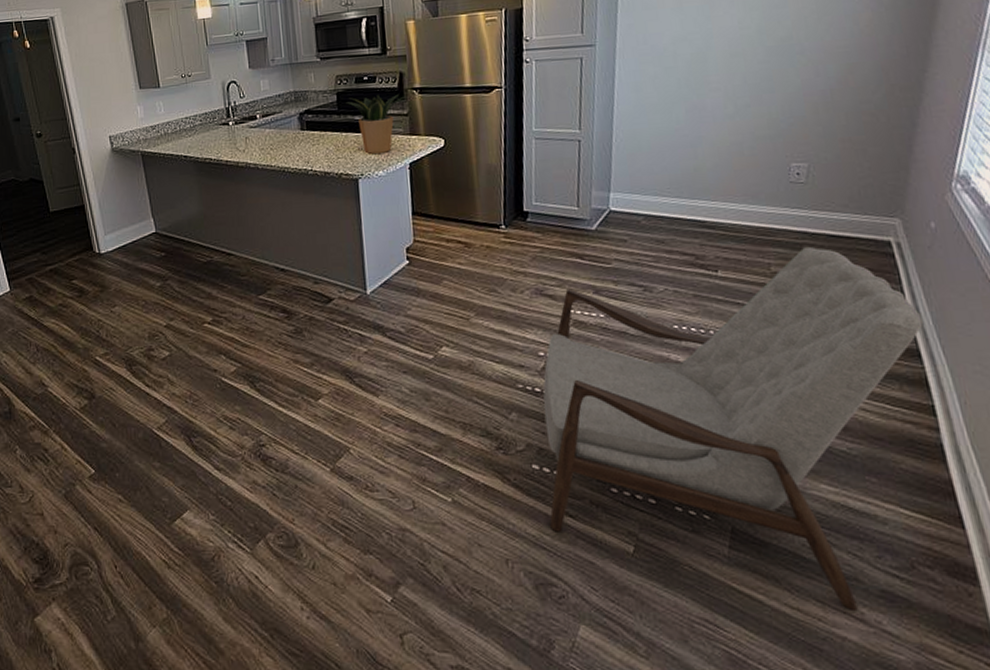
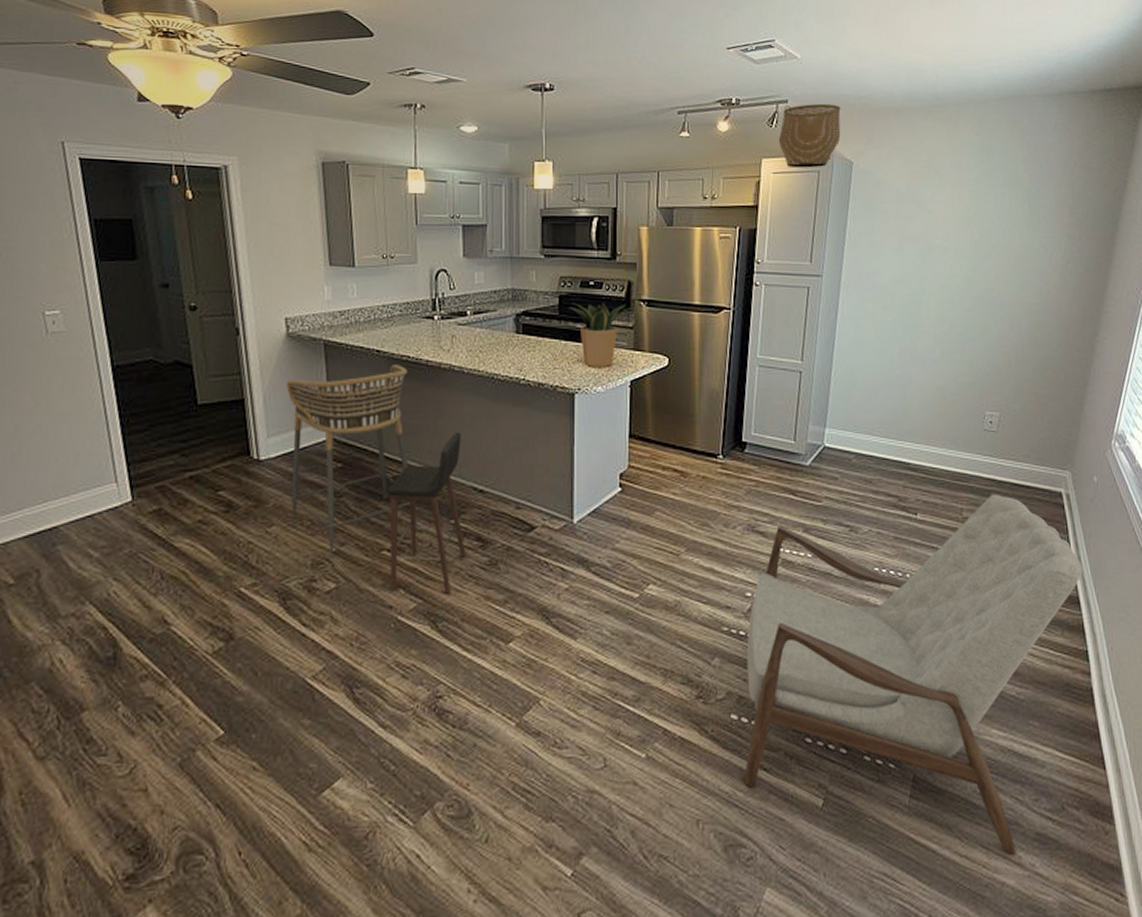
bar stool: none [116,167,231,331] -> present [287,365,418,558]
bar stool: none [203,220,274,359] -> present [386,432,466,594]

